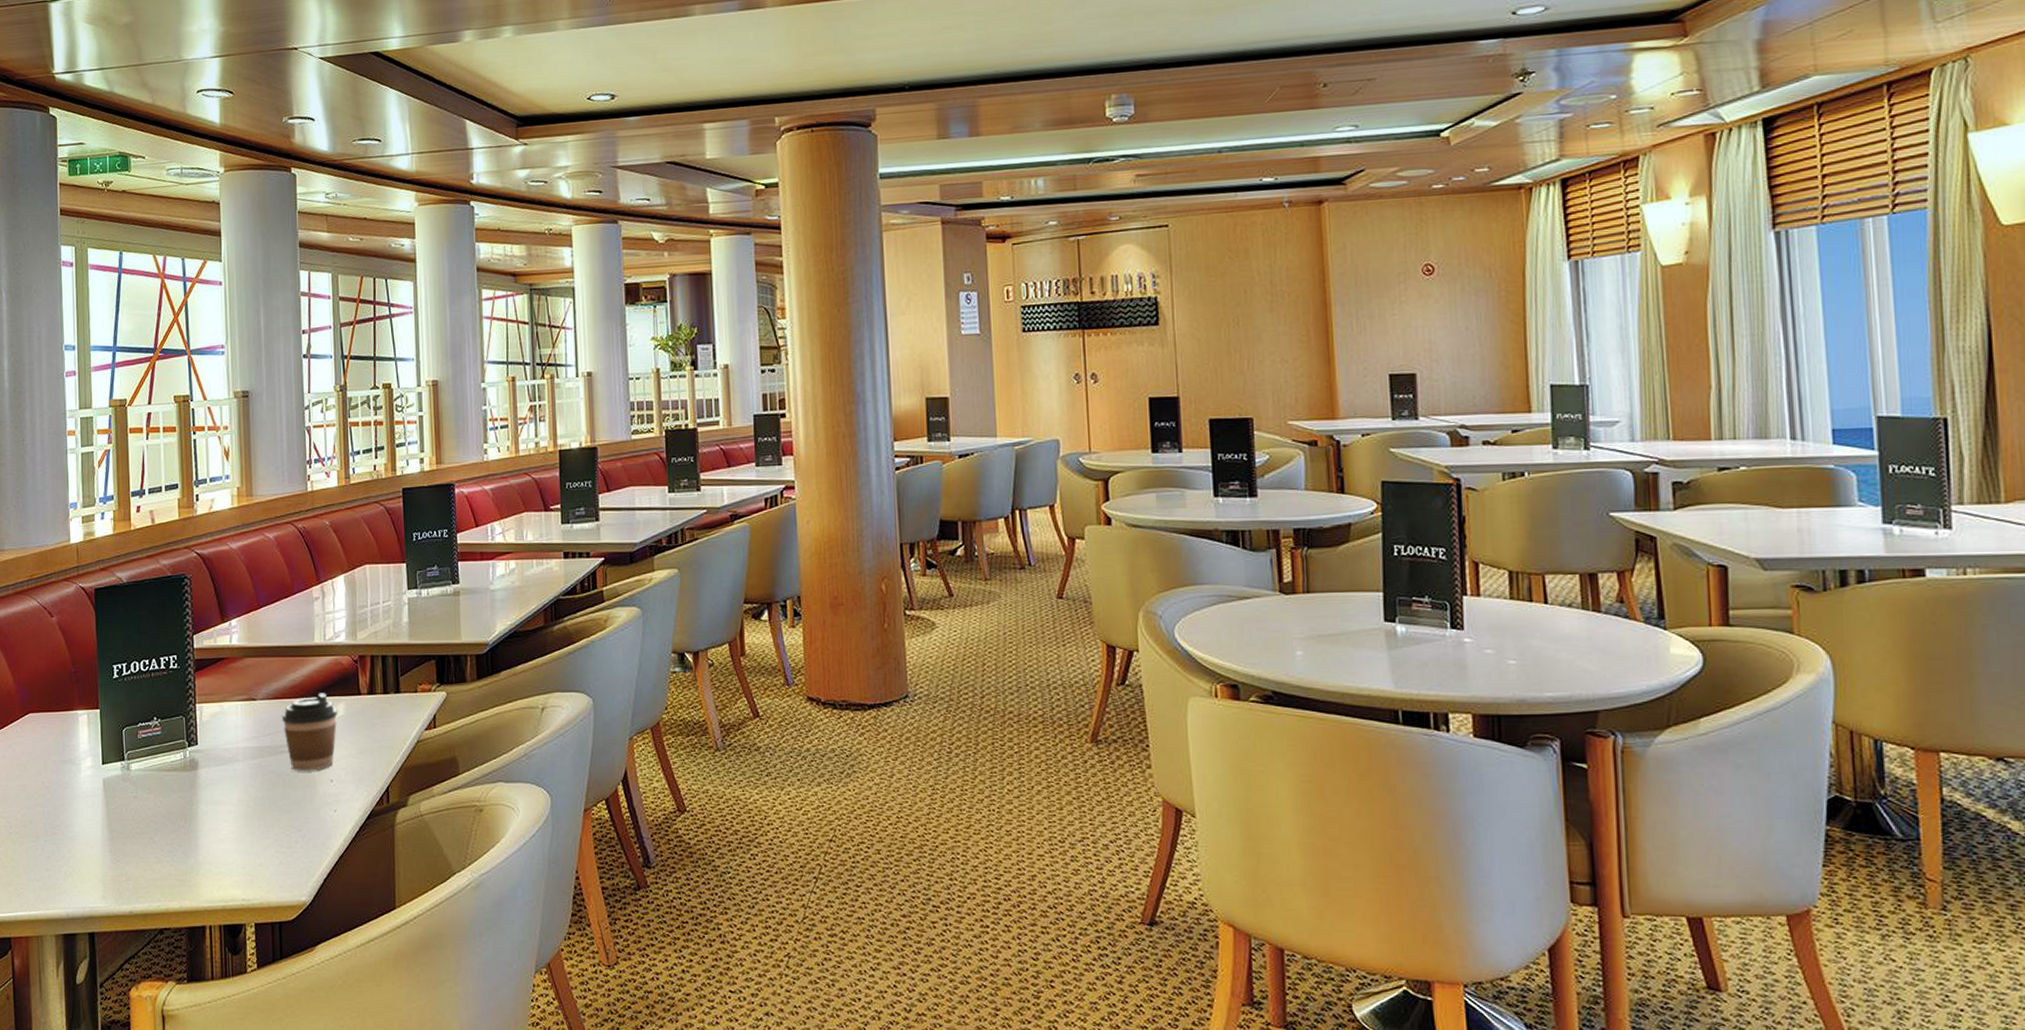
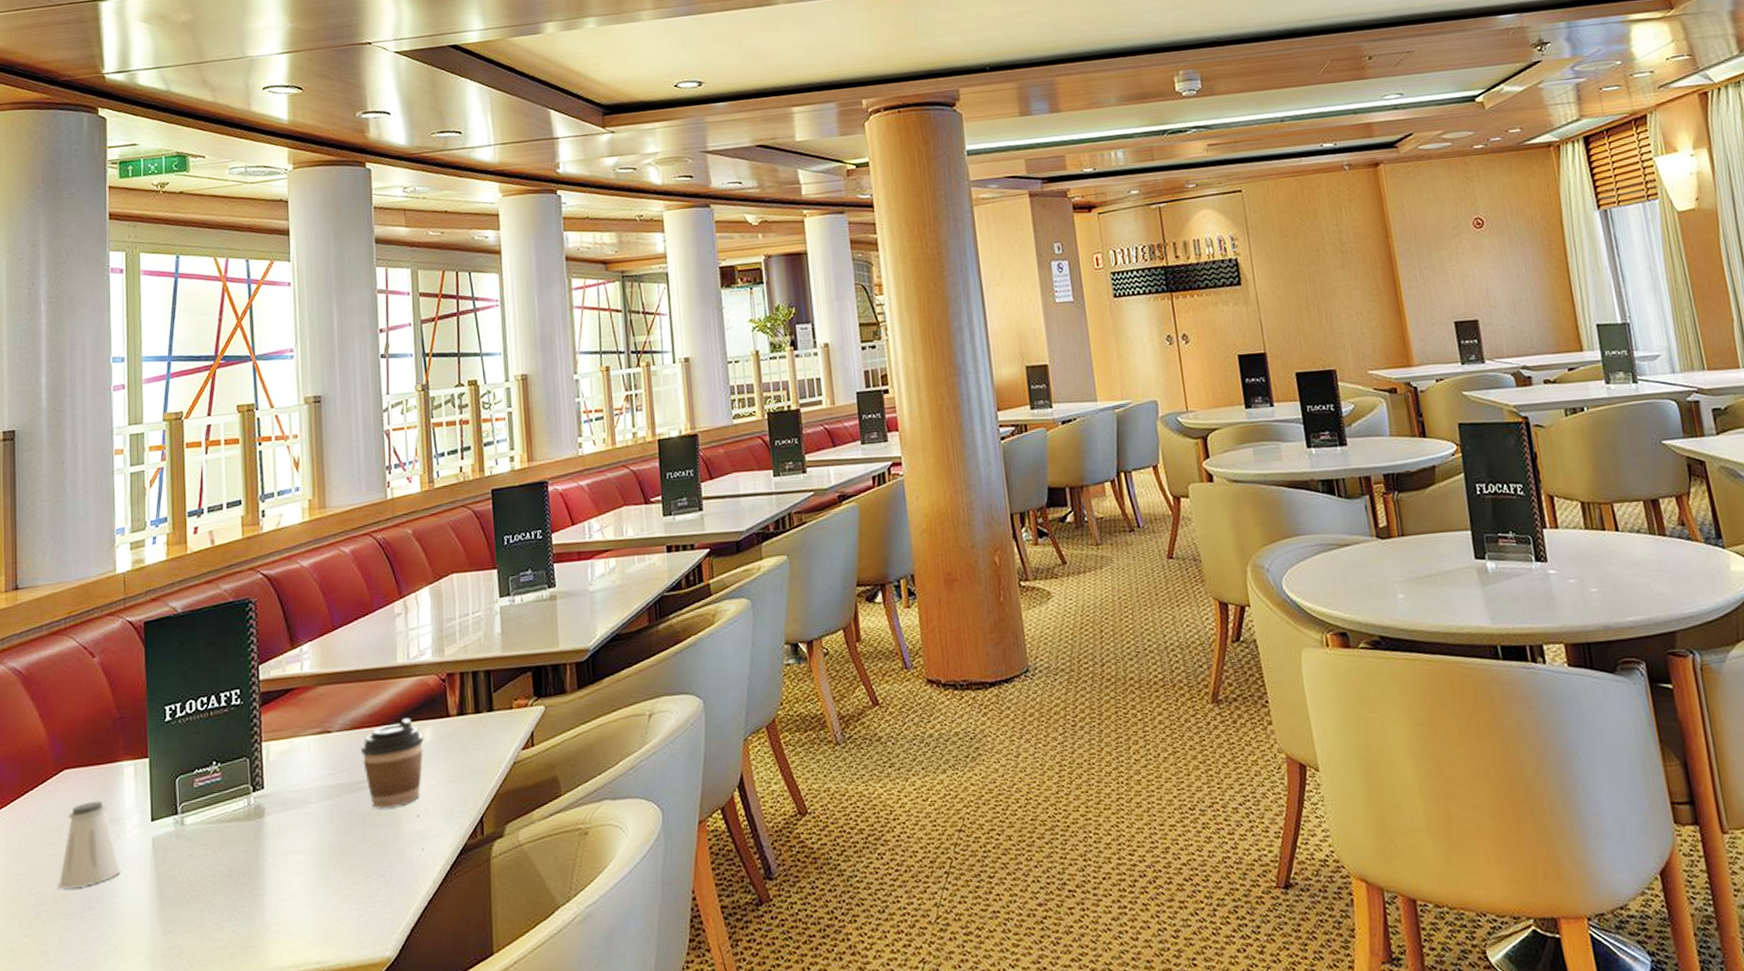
saltshaker: none [26,742,77,815] -> present [59,800,121,889]

